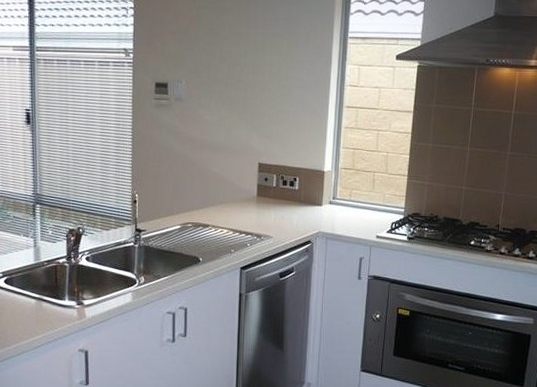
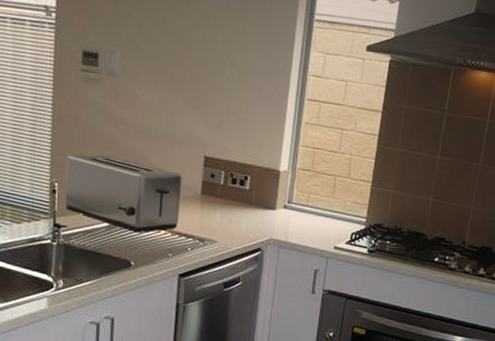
toaster: none [144,168,240,232] -> present [65,154,182,232]

